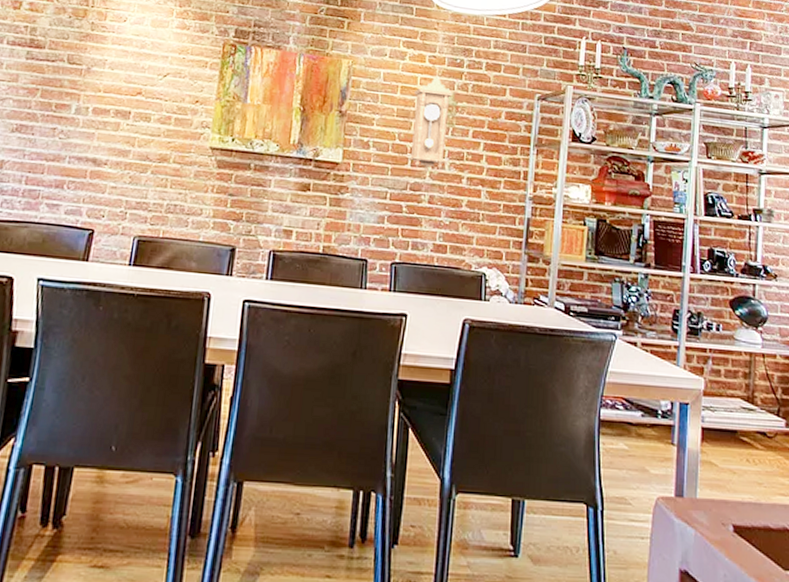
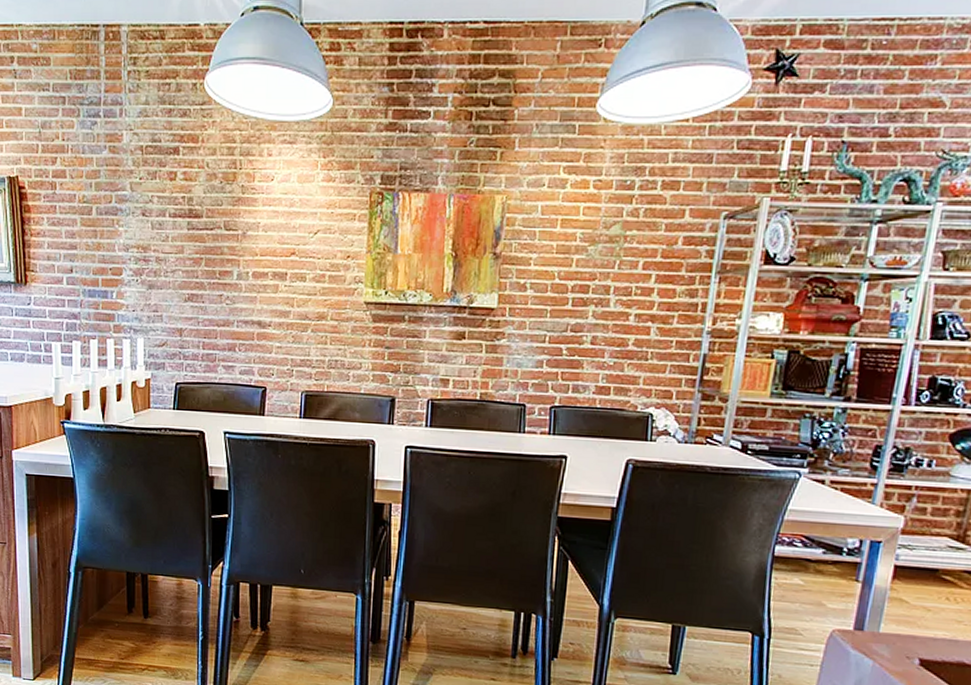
pendulum clock: present [408,76,453,173] -> none [569,203,621,312]

